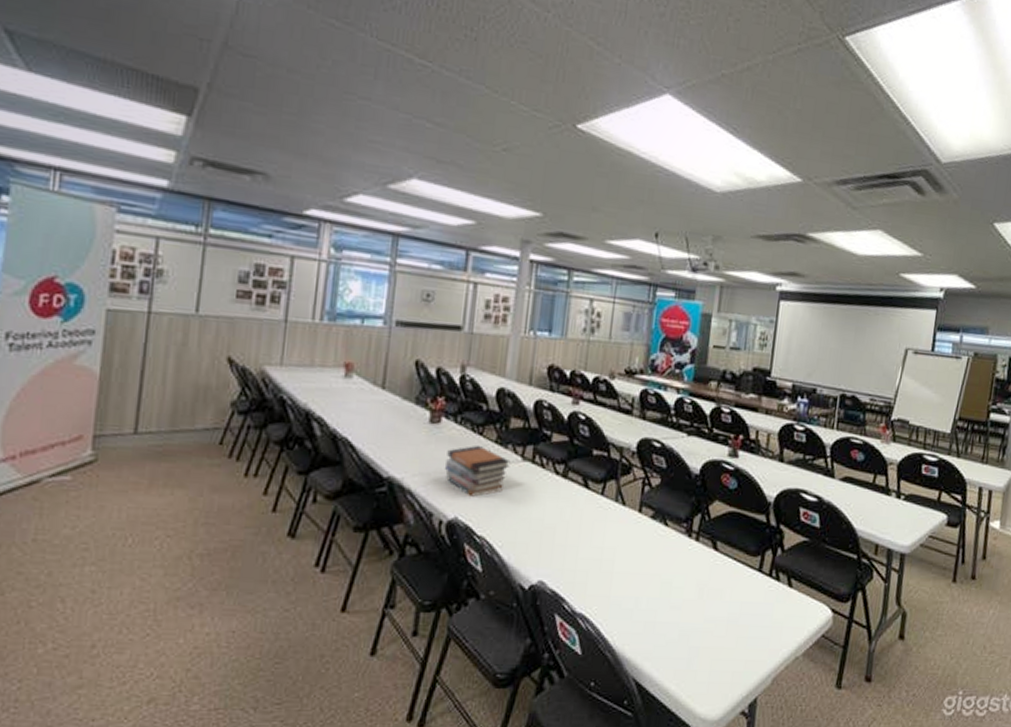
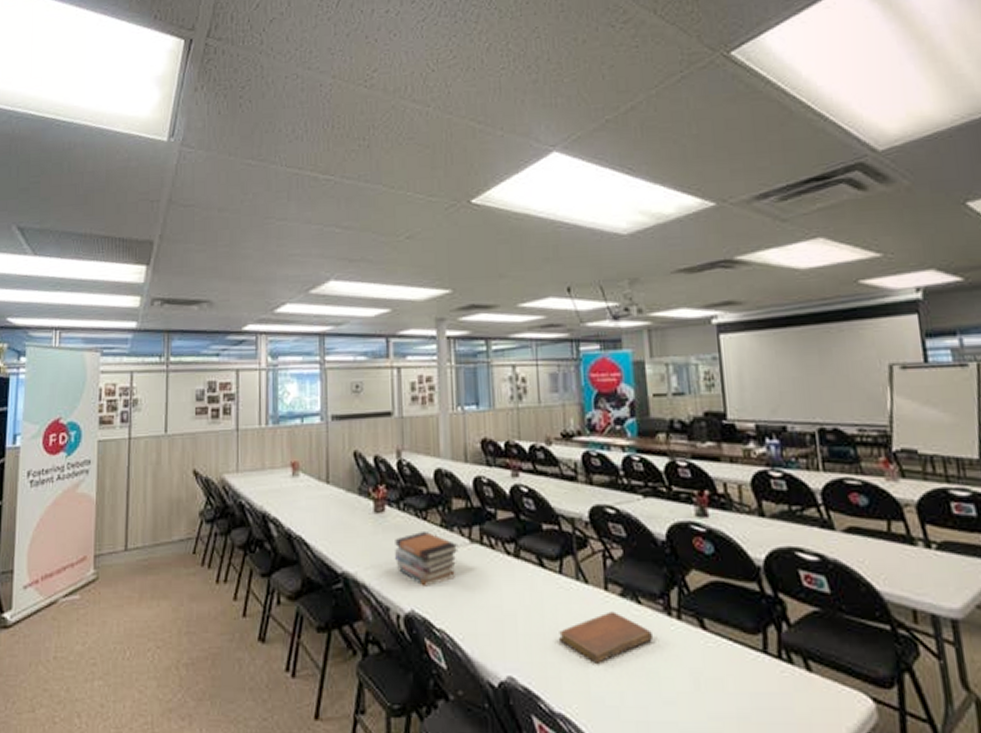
notebook: none [590,530,673,573] -> present [558,611,654,664]

